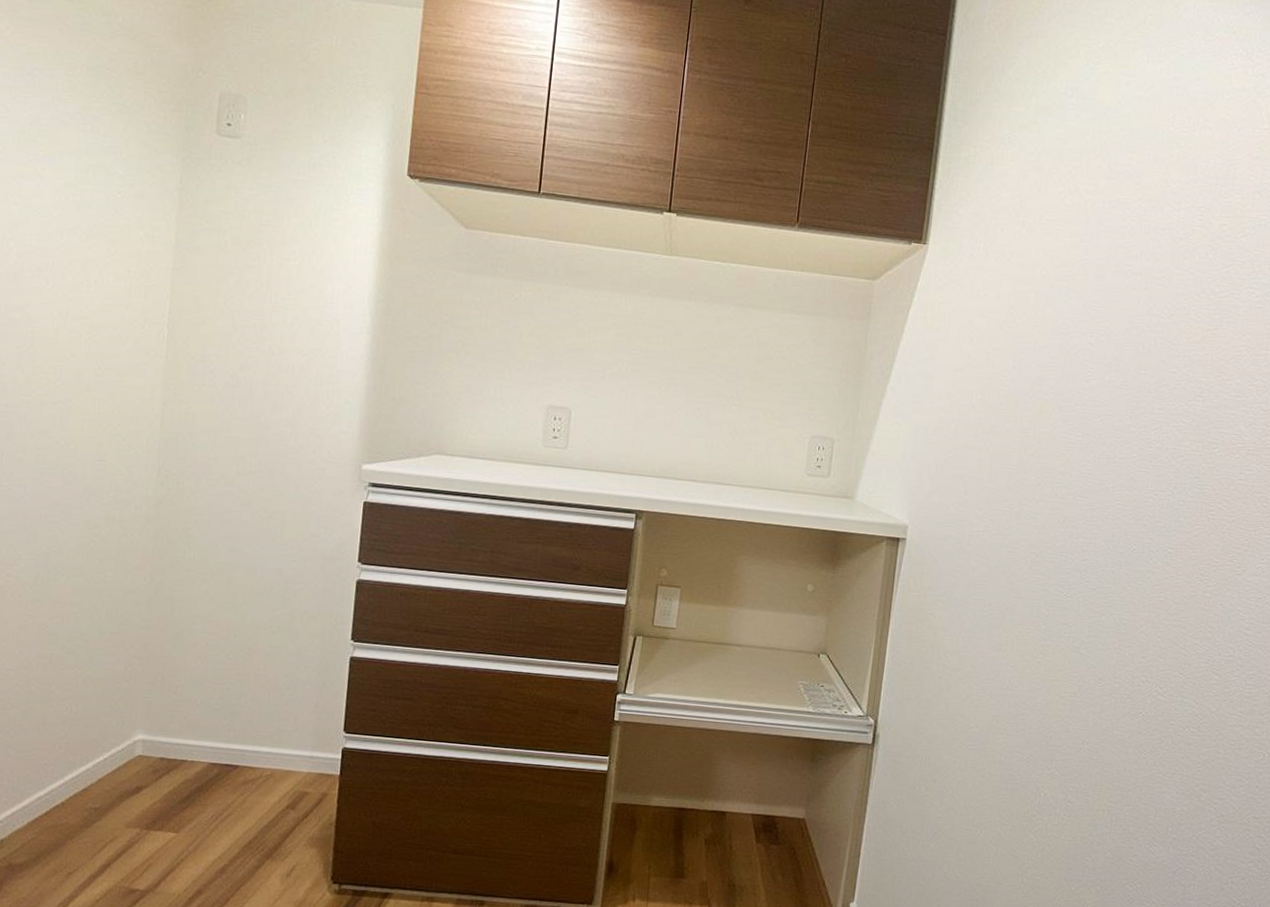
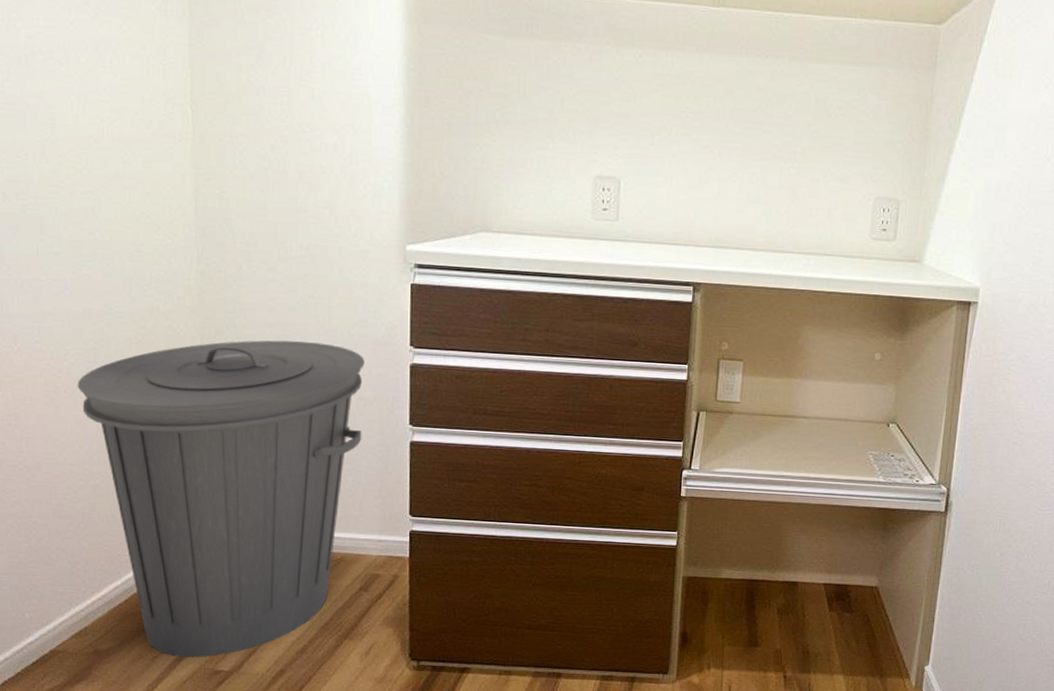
trash can: none [24,551,312,875] -> present [77,340,365,658]

